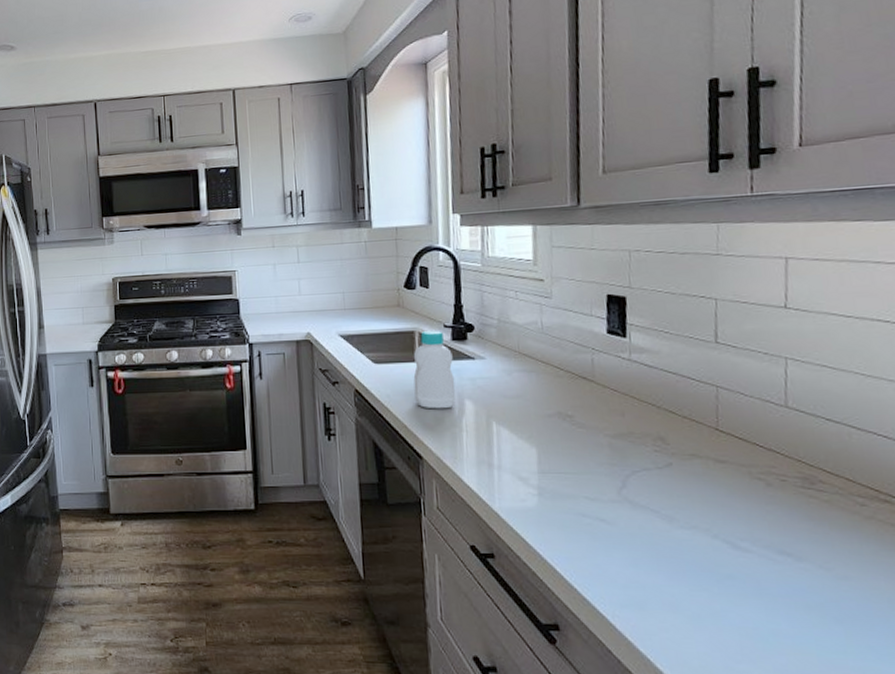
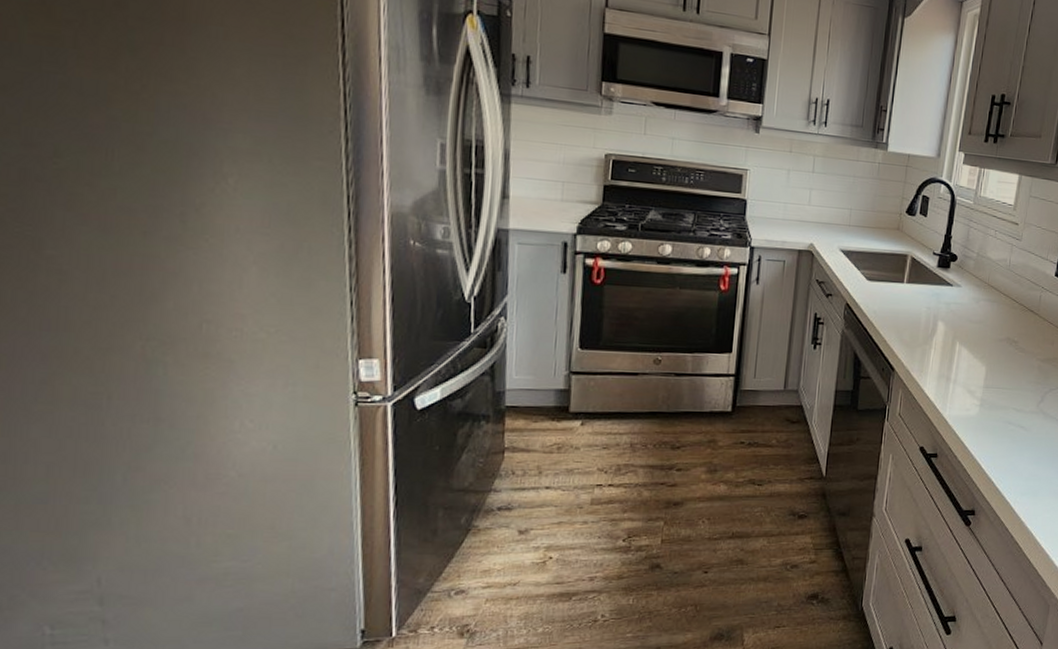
bottle: present [413,330,456,409] -> none [897,255,936,328]

